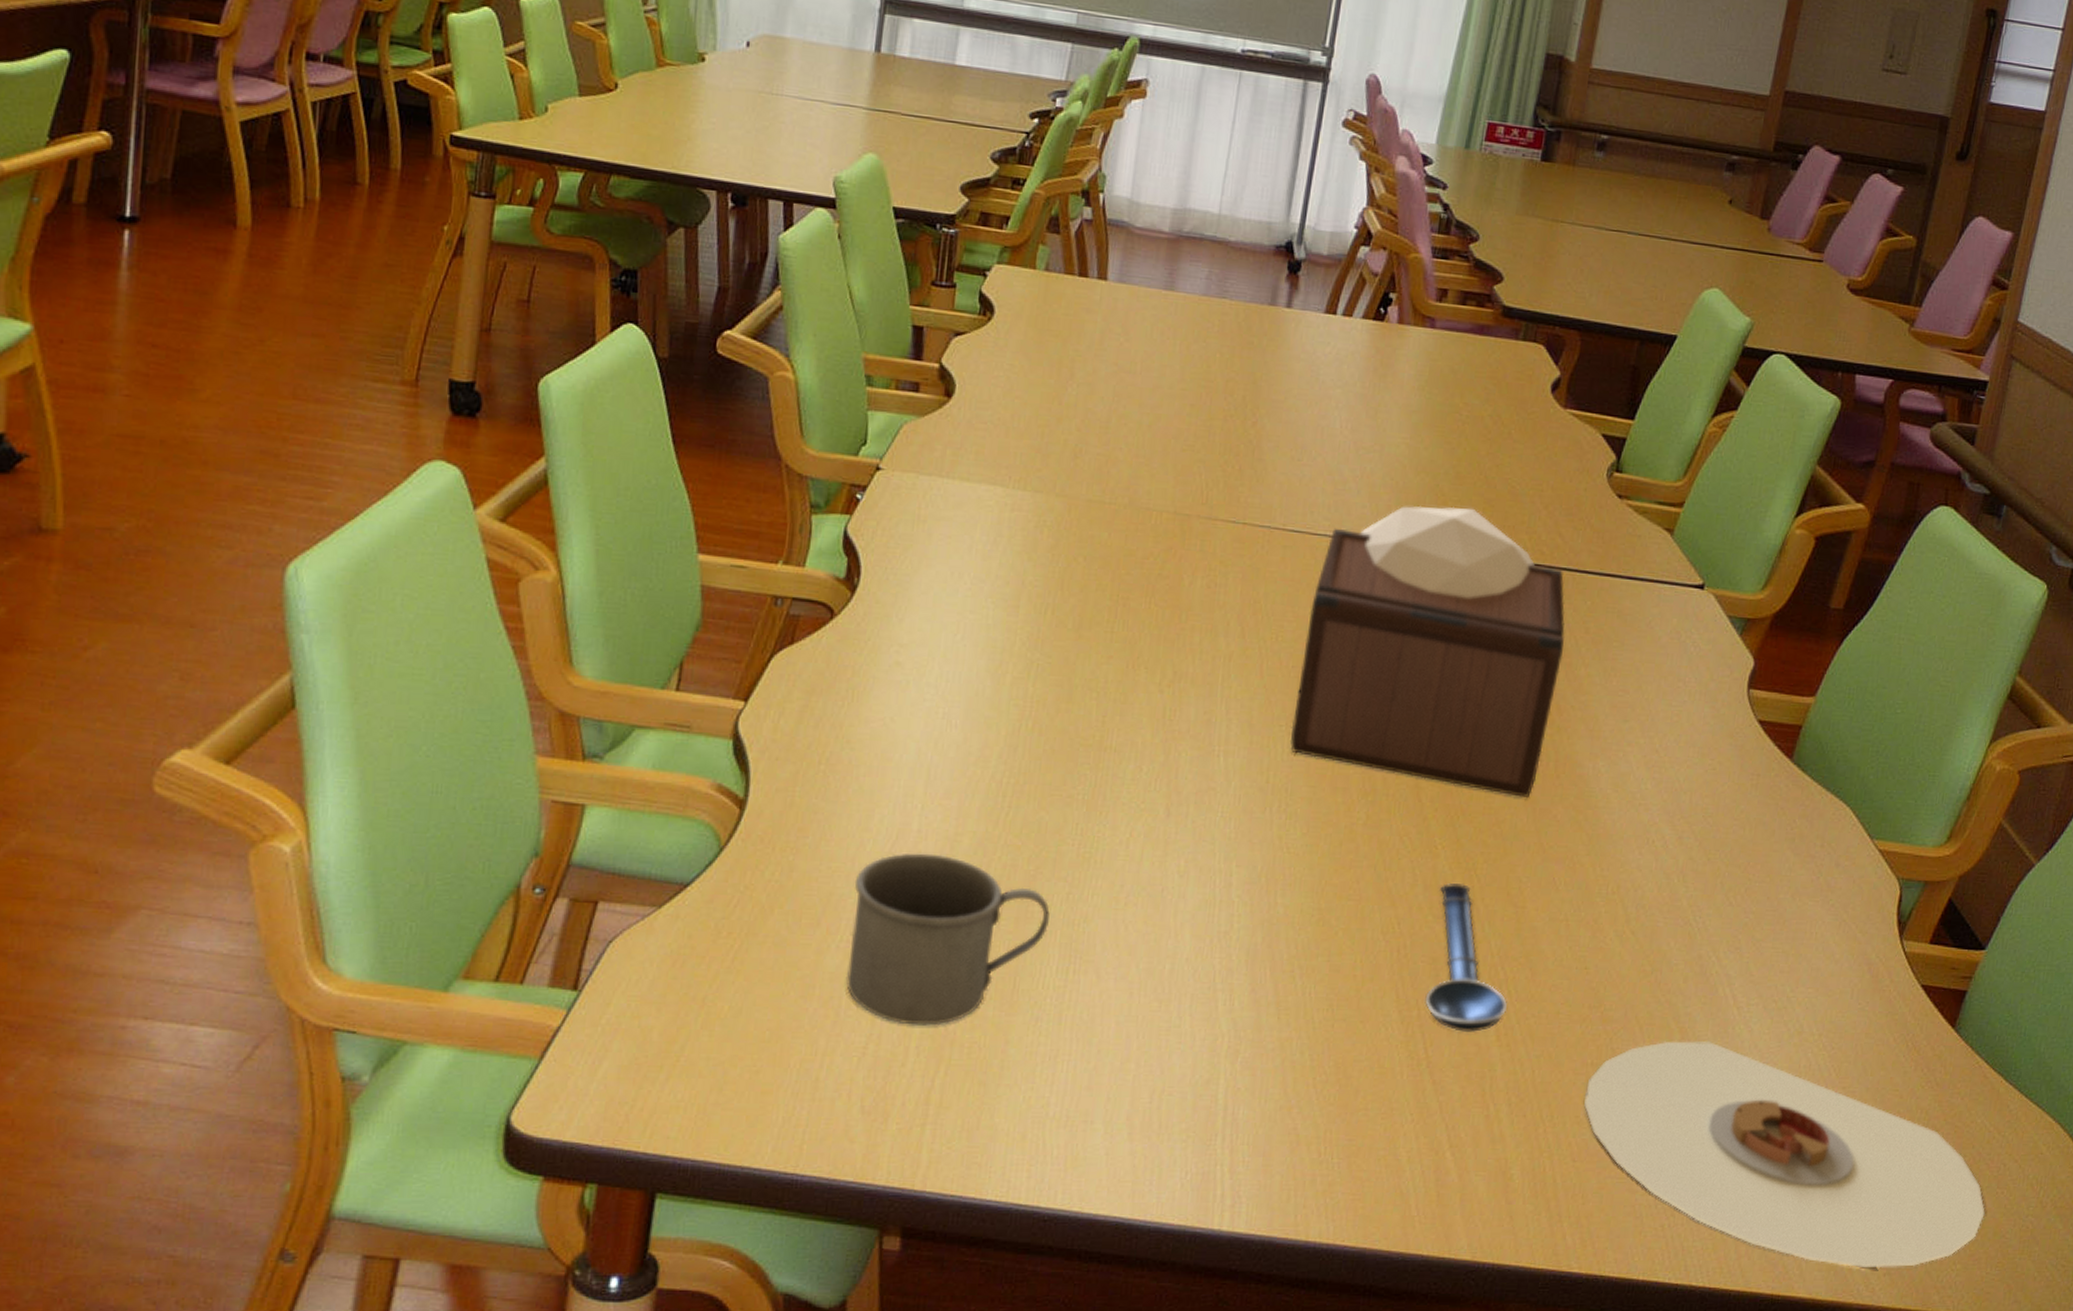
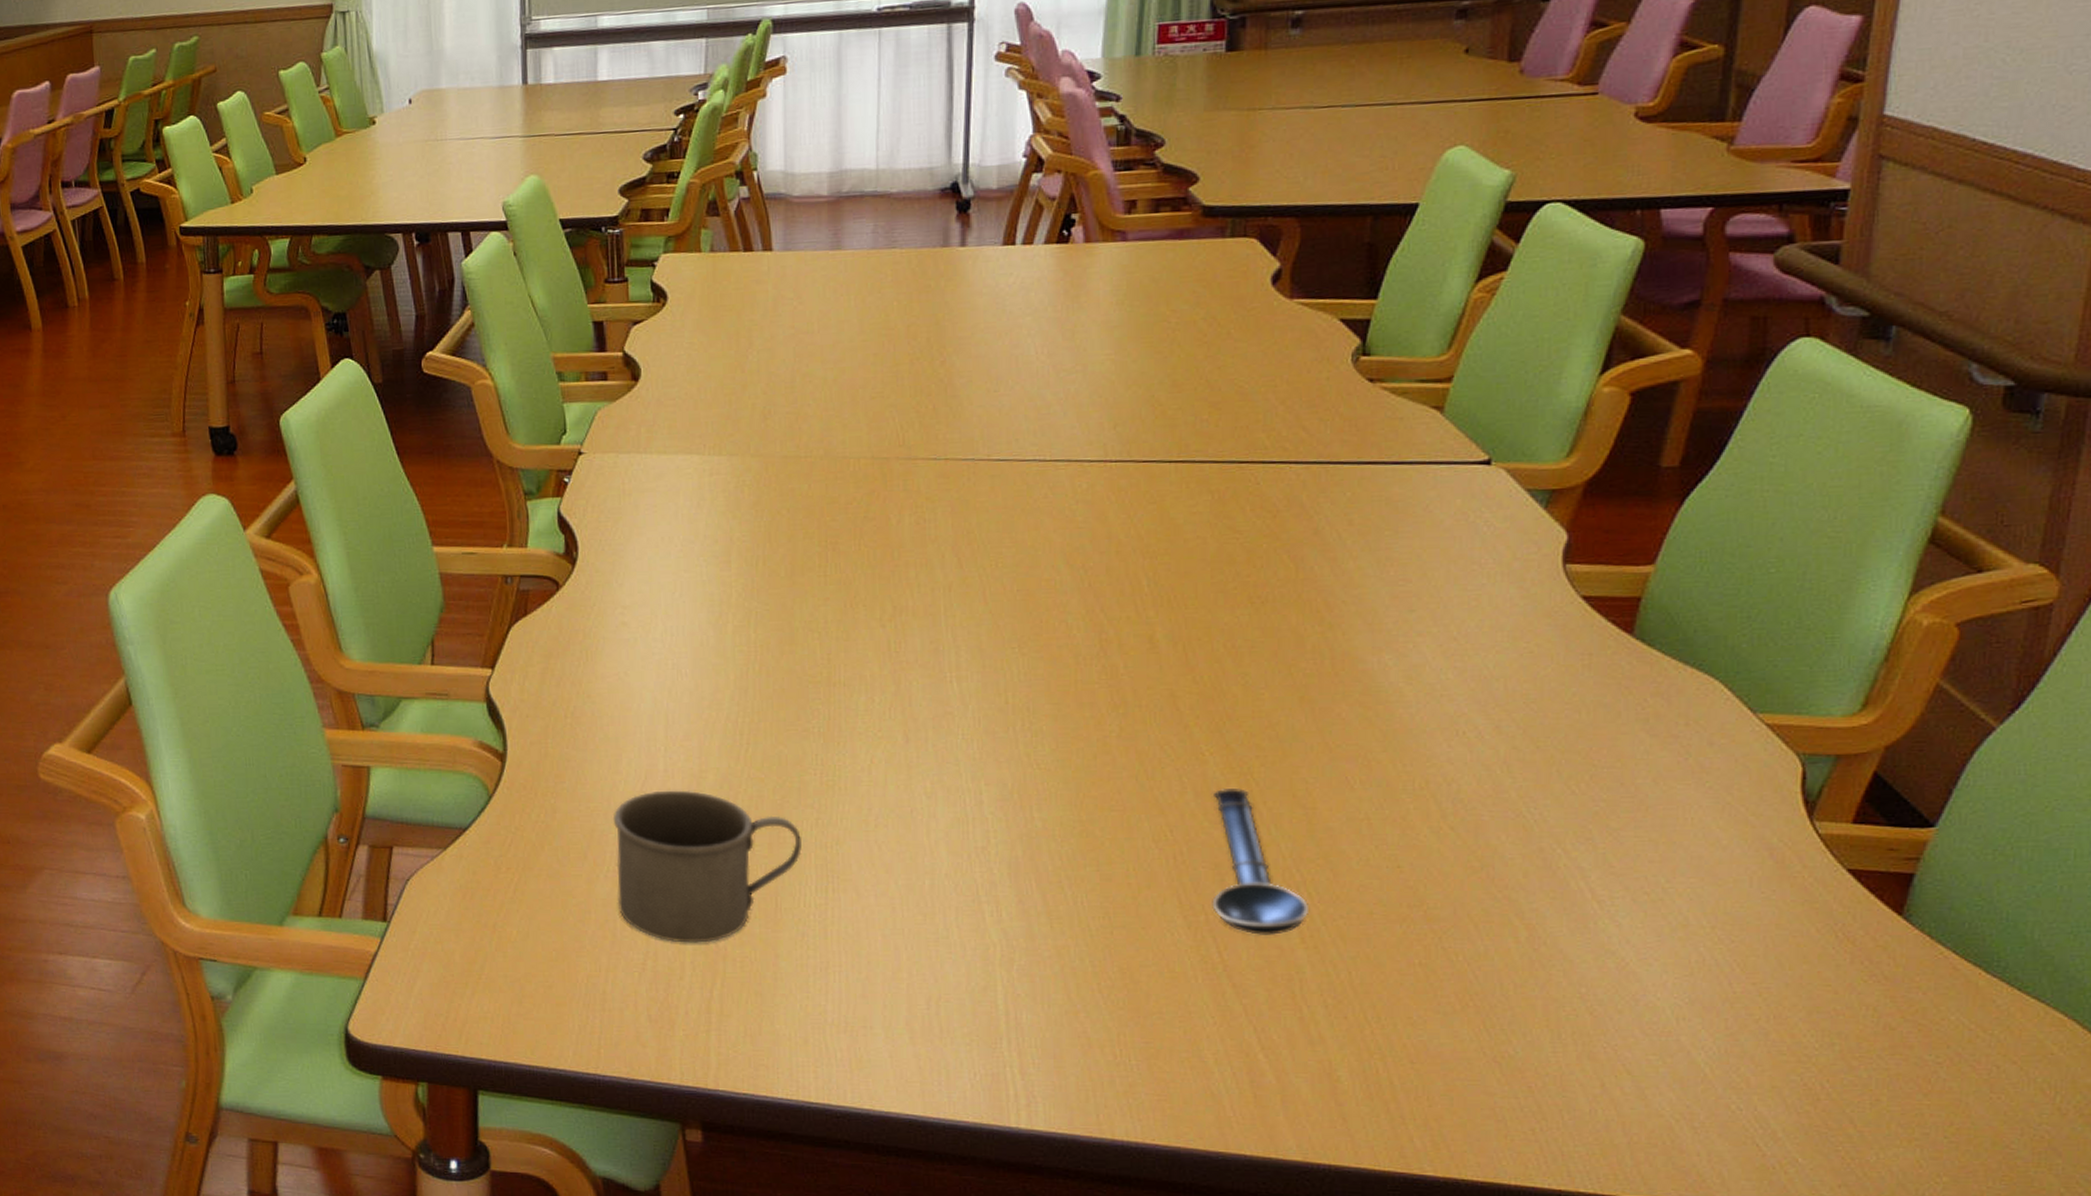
tissue box: present [1289,505,1565,797] -> none [1024,413,1325,698]
plate: present [1584,1040,1985,1268] -> none [1417,936,1976,1179]

